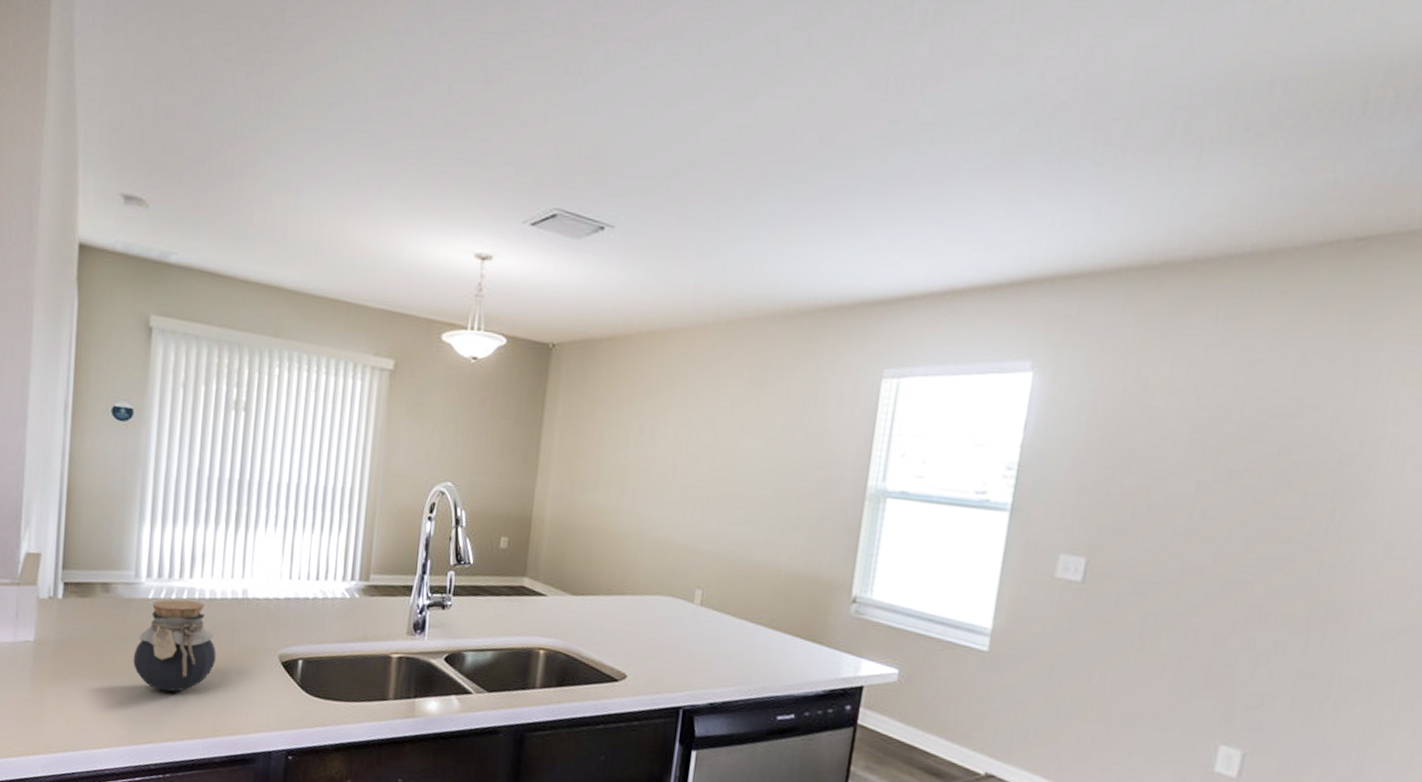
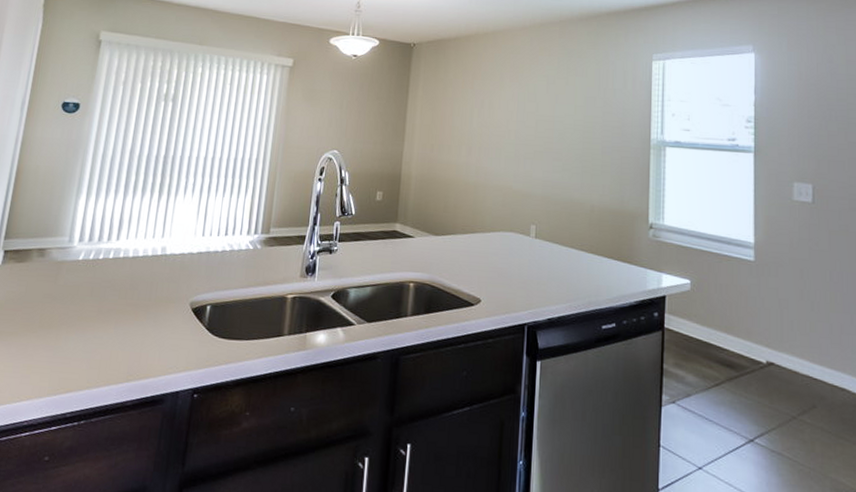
jar: present [133,599,216,692] -> none [59,259,135,343]

